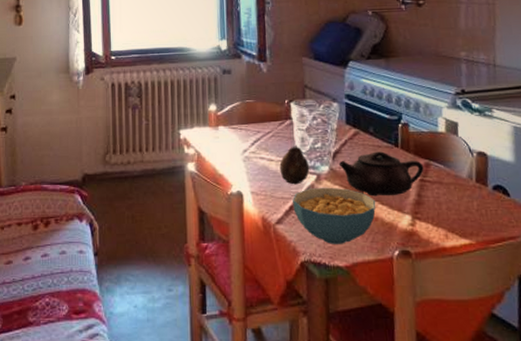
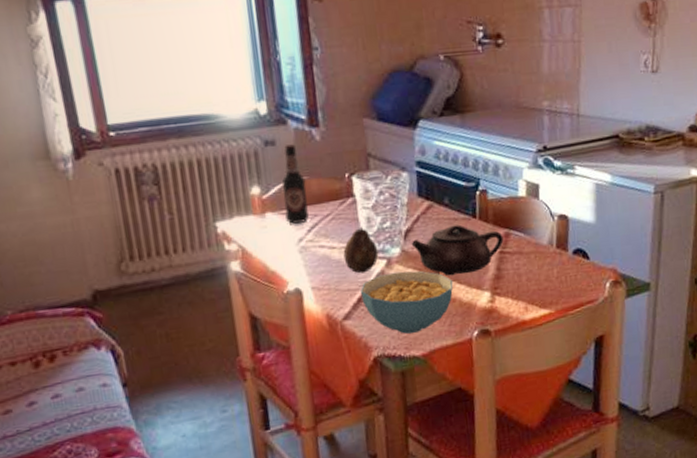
bottle: none [233,74,253,137] -> present [281,144,309,224]

